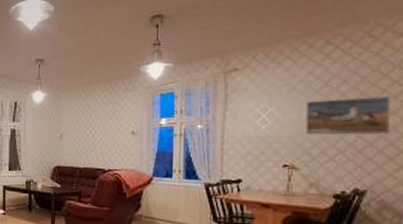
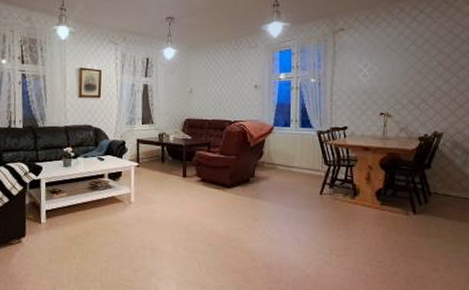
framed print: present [306,96,391,136] -> none [398,53,461,87]

